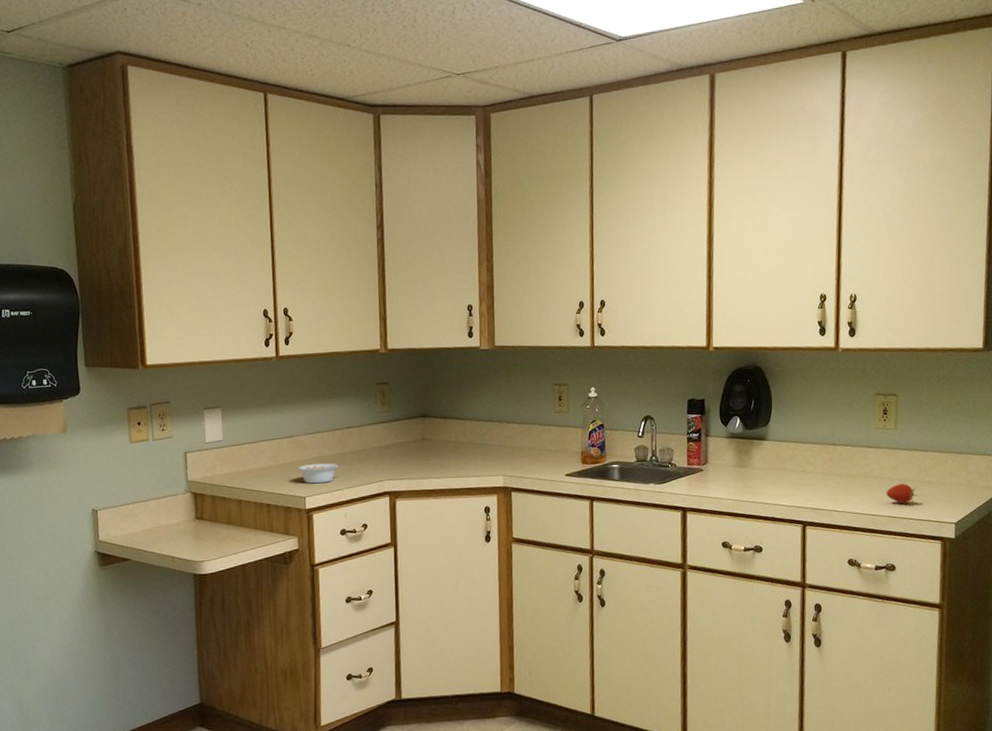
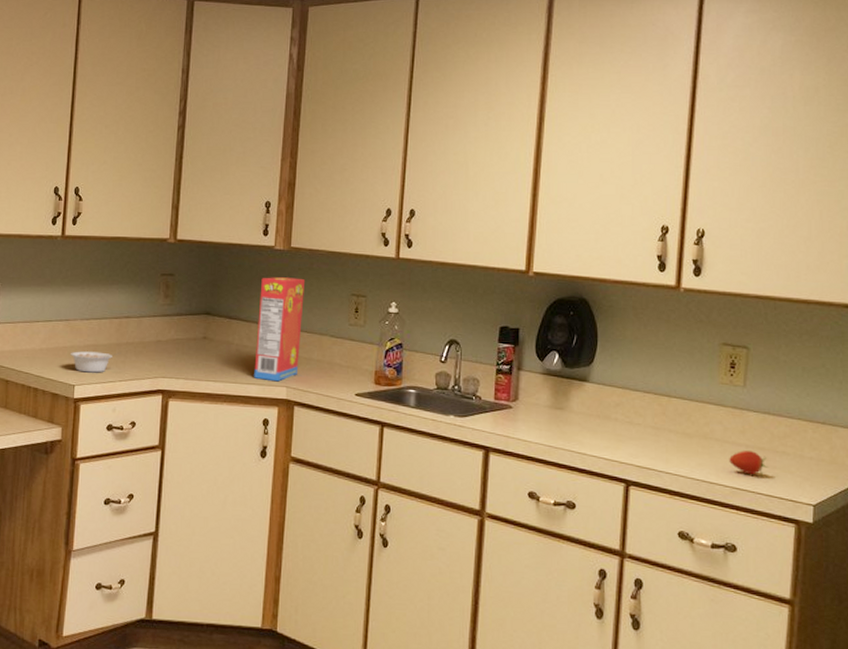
cereal box: none [470,374,513,472] -> present [254,277,306,382]

